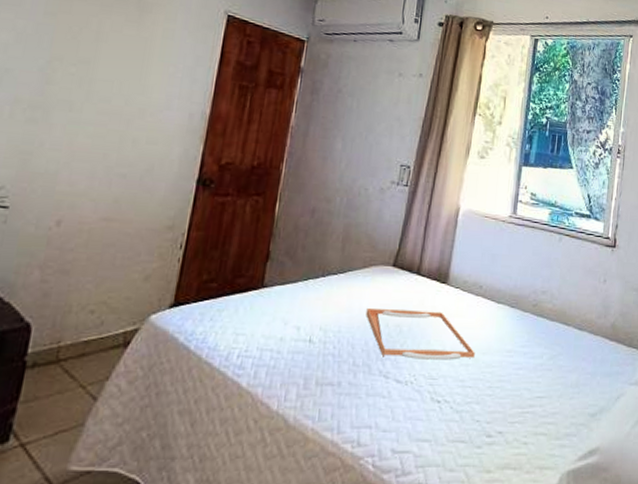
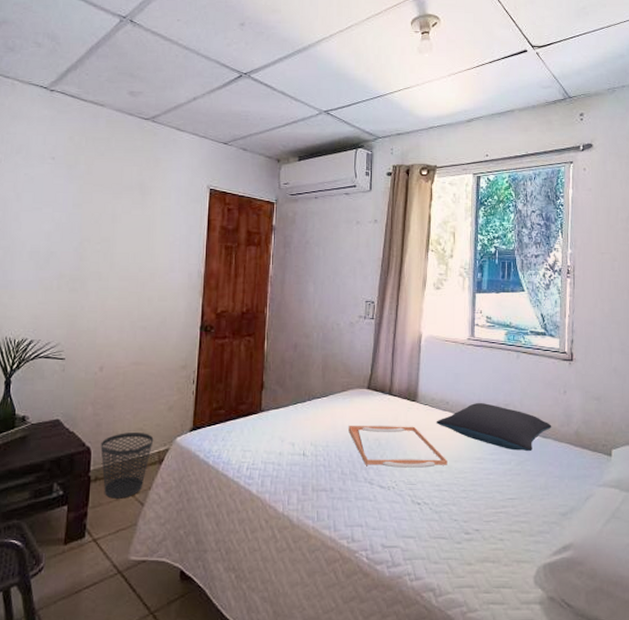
wastebasket: none [43,306,120,391] -> present [100,433,154,499]
pillow: none [466,287,589,345] -> present [436,402,552,452]

